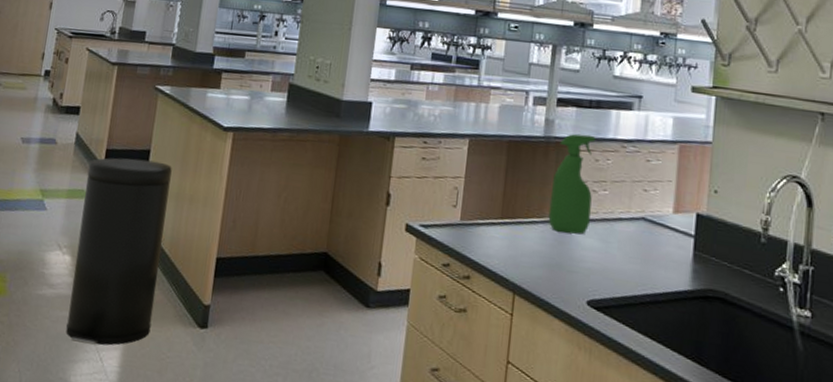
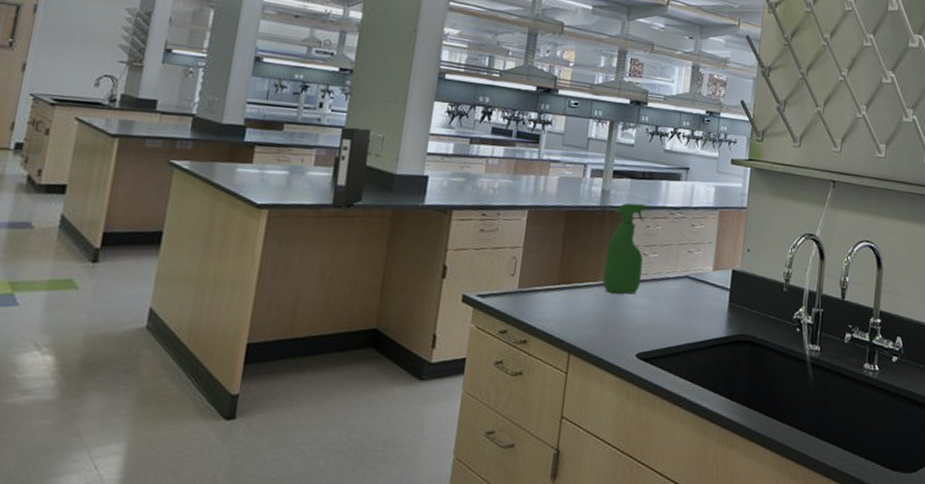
pedal bin: present [66,157,172,345] -> none [47,241,191,452]
binder: none [286,54,320,132] -> present [332,127,372,208]

